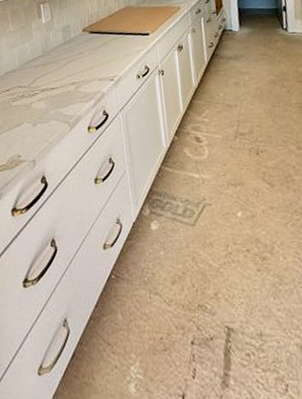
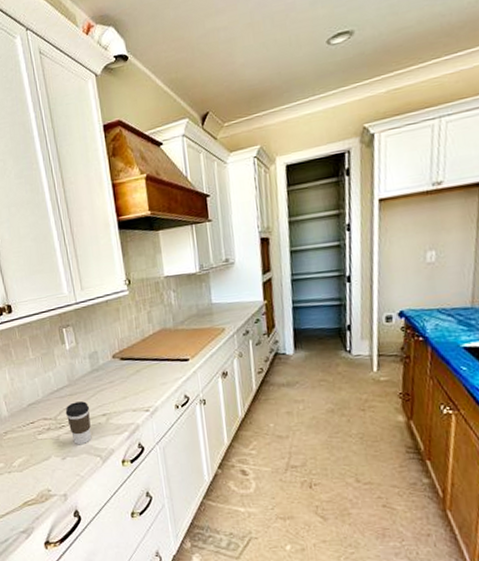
coffee cup: none [38,70,61,112] -> present [65,401,92,445]

